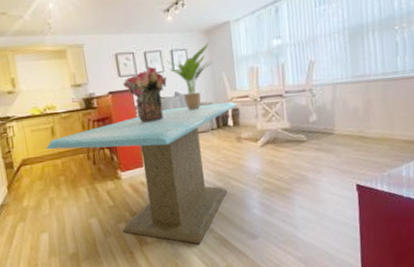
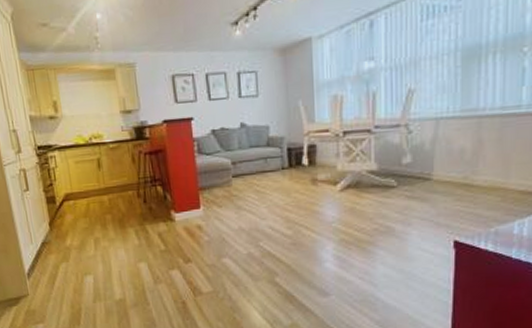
dining table: present [45,102,237,244] -> none [91,137,315,298]
bouquet: present [123,66,167,123] -> none [180,91,232,158]
potted plant: present [167,42,212,111] -> none [233,63,287,146]

